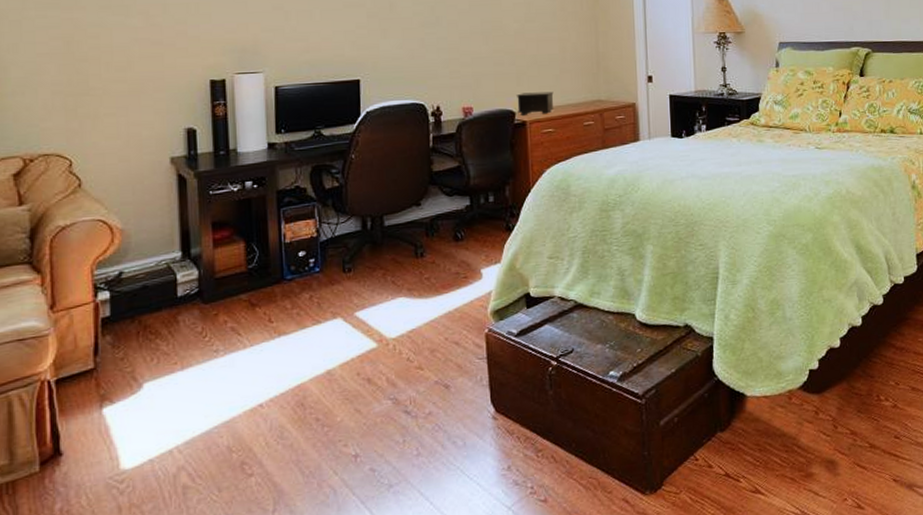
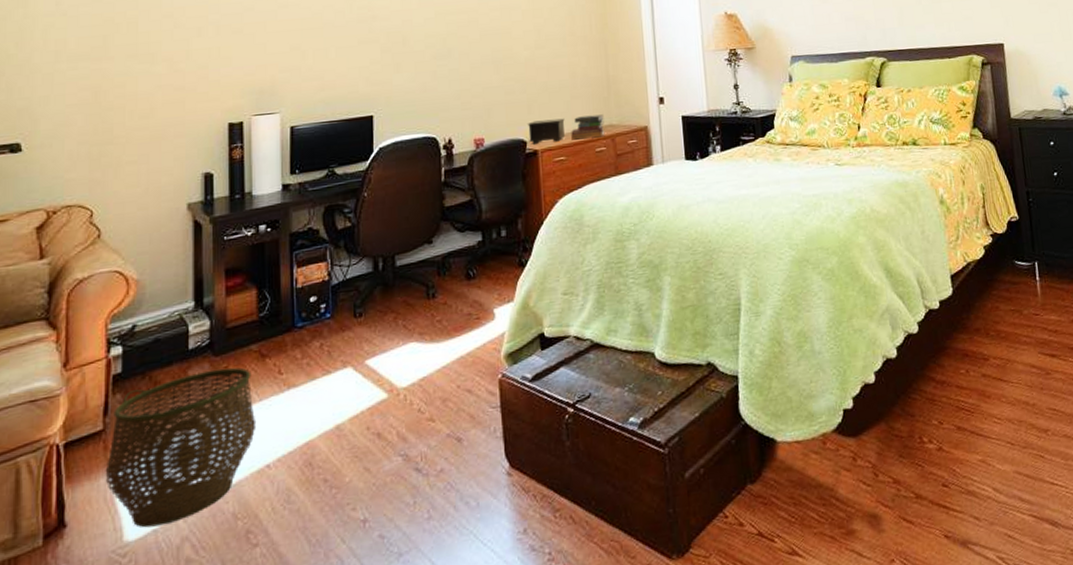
basket: none [98,315,248,458] -> present [105,367,257,528]
books: none [560,89,593,113] -> present [571,114,605,140]

